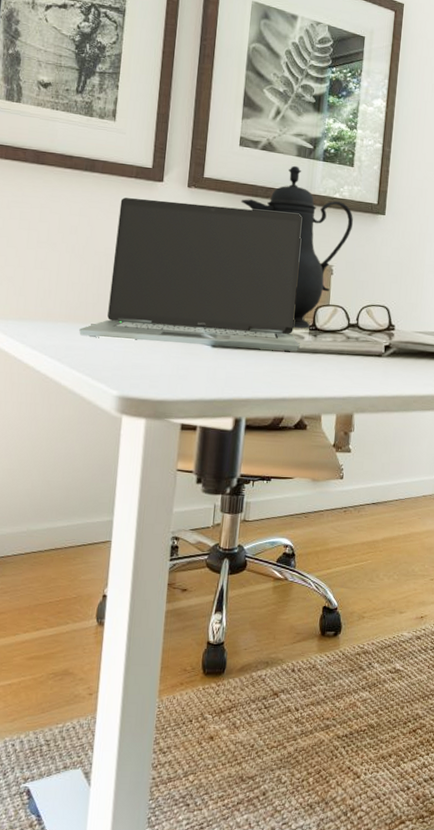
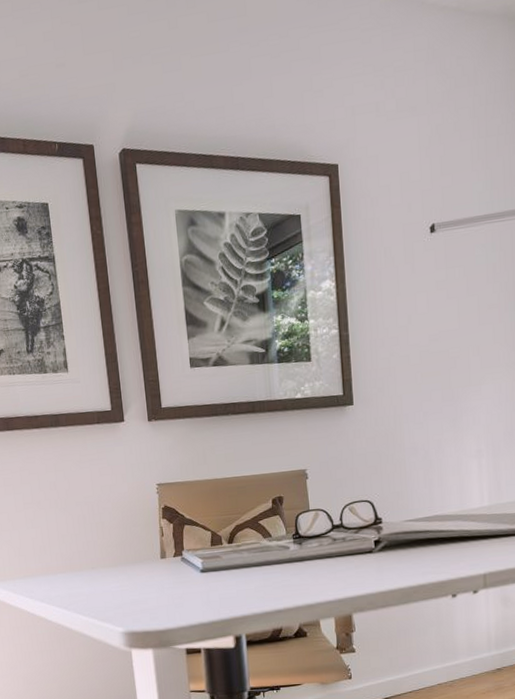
laptop: present [79,197,303,352] -> none [77,424,286,583]
coffeepot: present [241,165,353,329] -> none [202,374,320,541]

